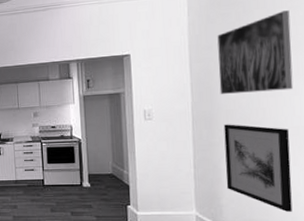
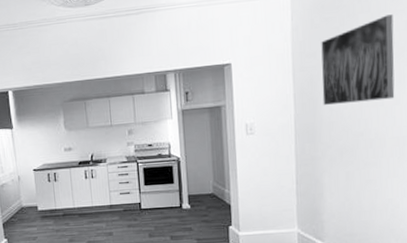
wall art: present [223,124,293,212] -> none [326,136,391,224]

